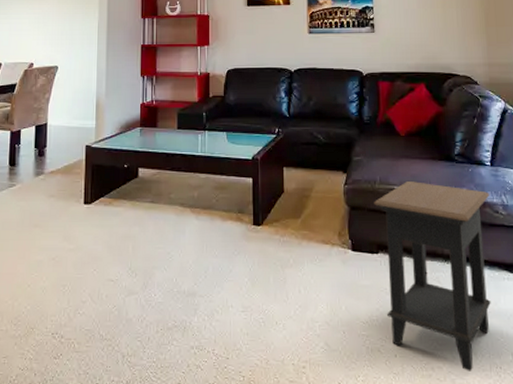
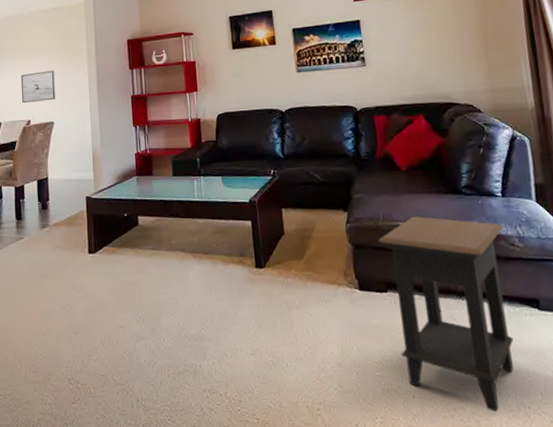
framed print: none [26,13,63,44] -> present [21,70,55,103]

